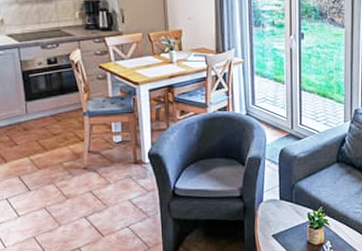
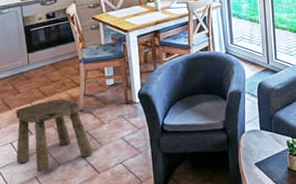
stool: none [12,154,97,233] -> present [16,98,93,173]

